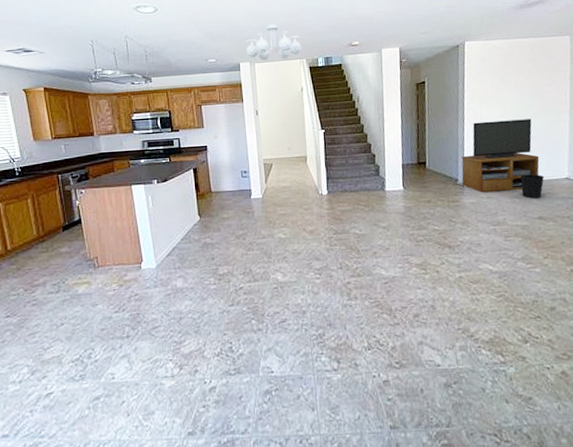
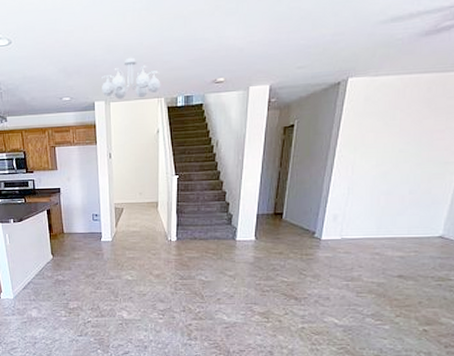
tv stand: present [461,119,540,192] -> none [319,170,412,247]
wastebasket: present [520,174,545,200] -> none [385,230,415,257]

